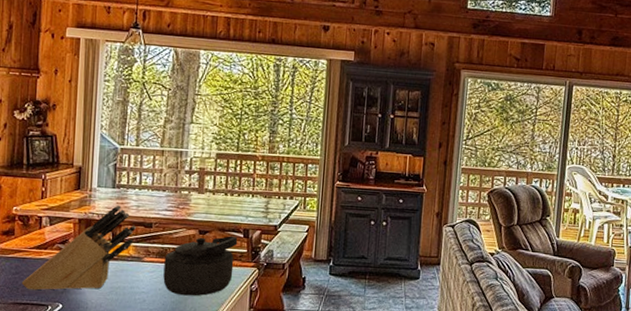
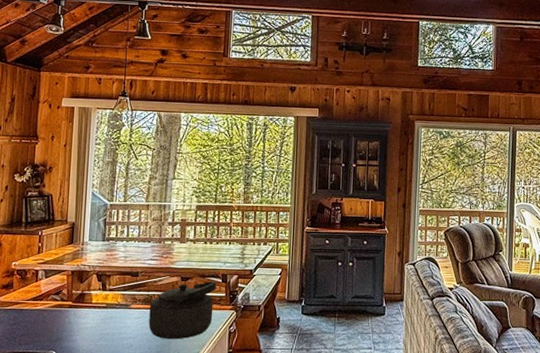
knife block: present [21,205,137,290] -> none [18,257,125,340]

